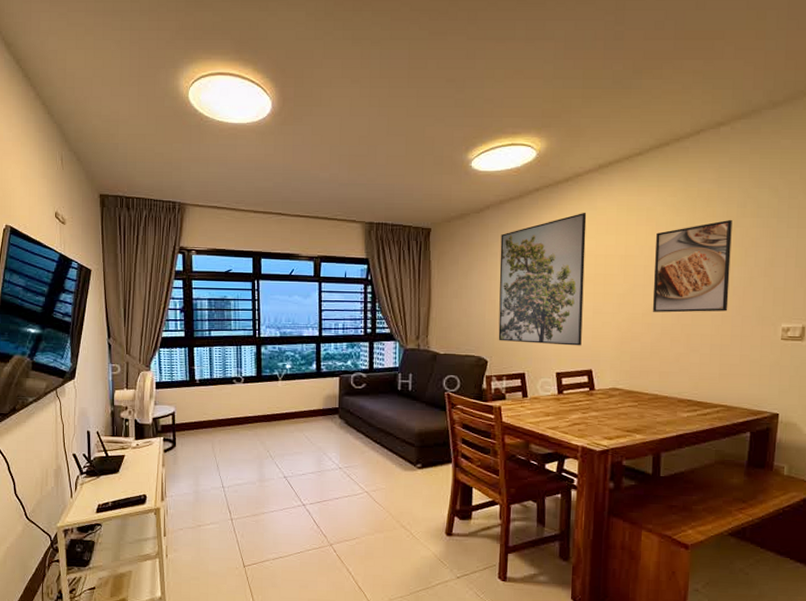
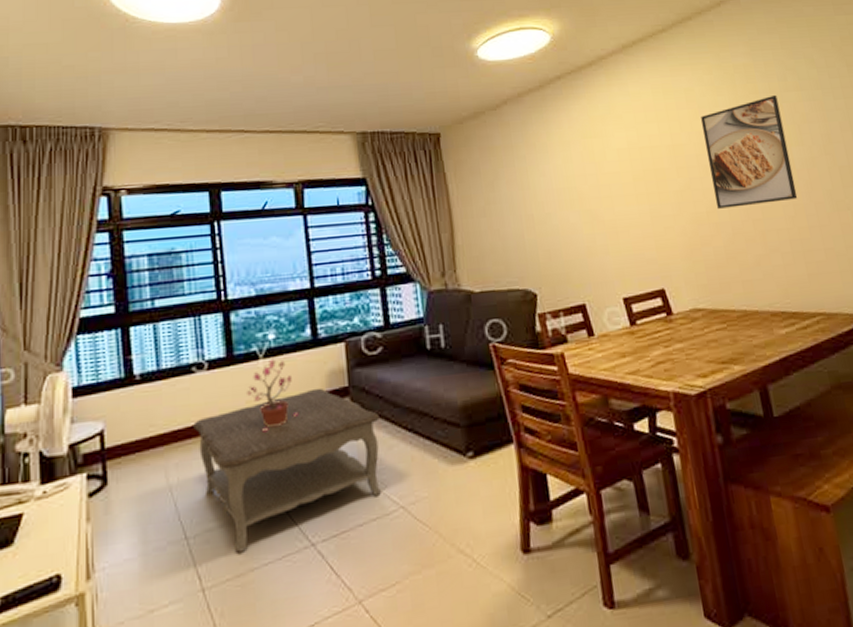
coffee table: none [232,405,358,502] -> present [193,388,381,553]
potted plant: none [268,381,302,429] -> present [247,358,299,432]
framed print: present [498,212,587,346] -> none [526,99,646,266]

